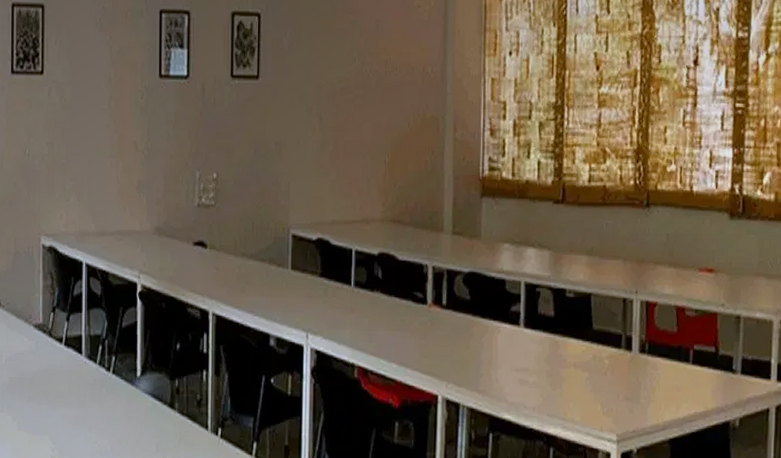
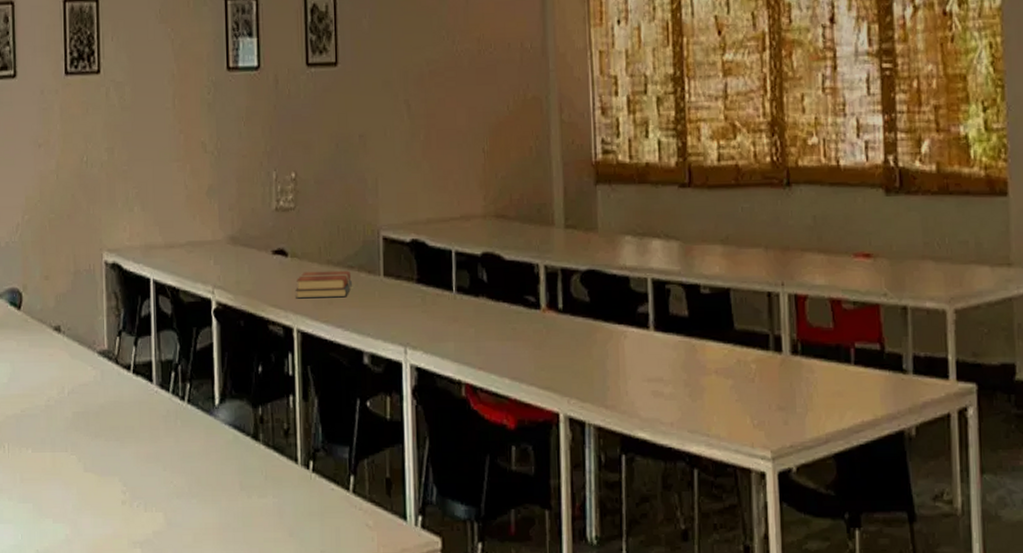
books: none [212,262,263,287] -> present [295,270,352,299]

